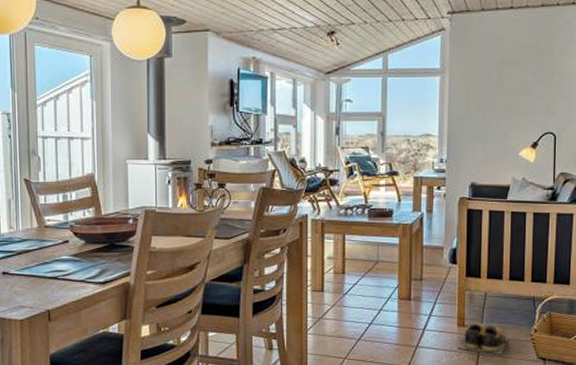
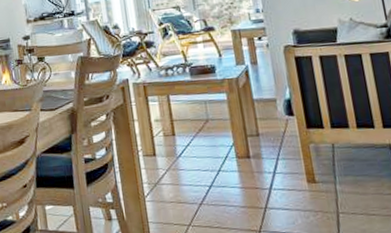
shoes: present [457,323,509,355] -> none [311,178,370,212]

